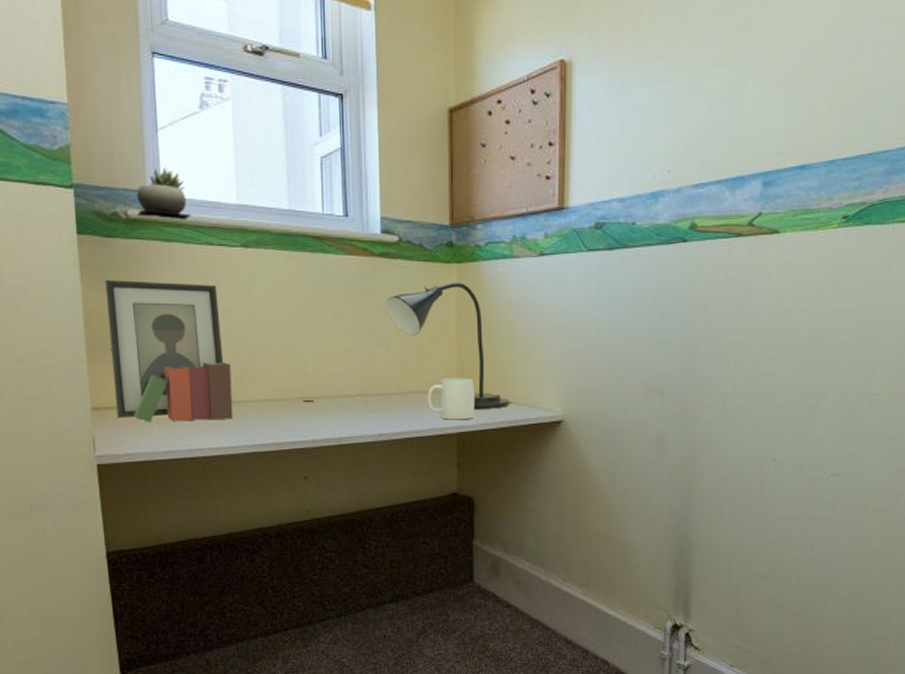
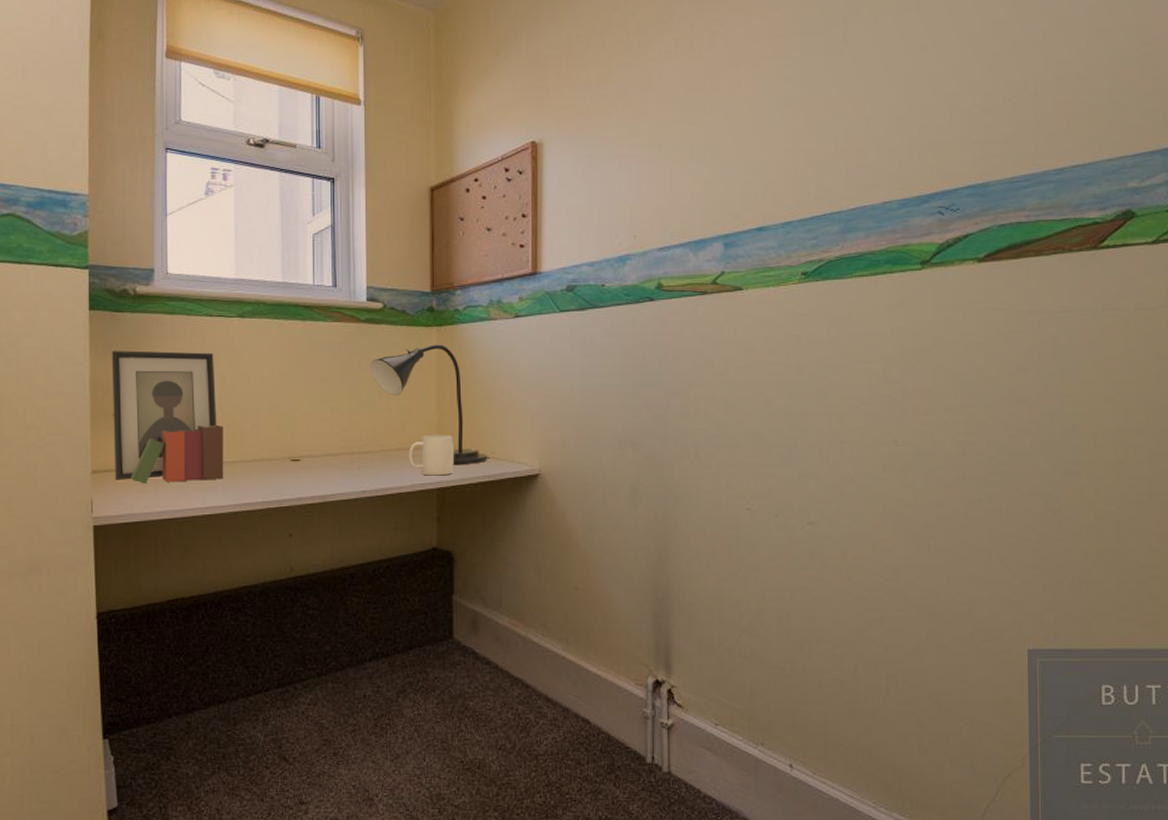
succulent plant: present [136,167,192,221] -> none [143,248,194,295]

